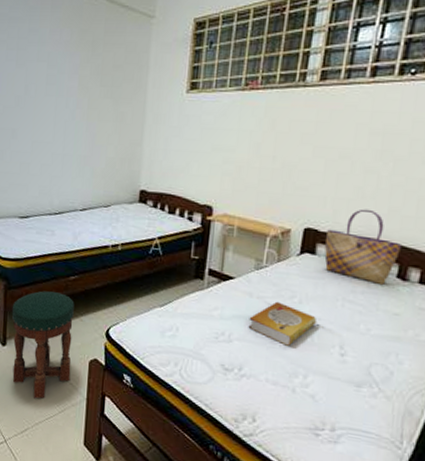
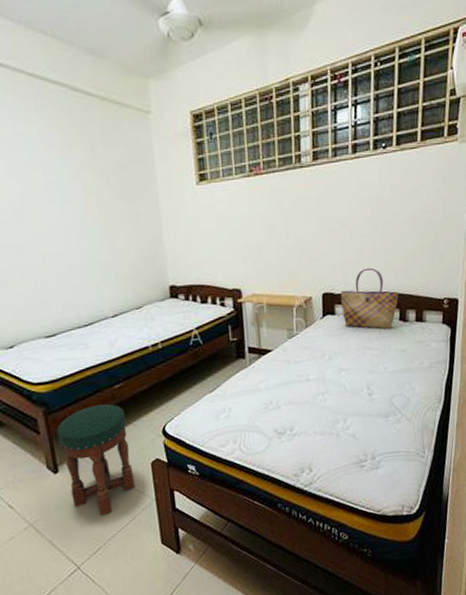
book: present [248,301,316,346] -> none [291,362,345,399]

